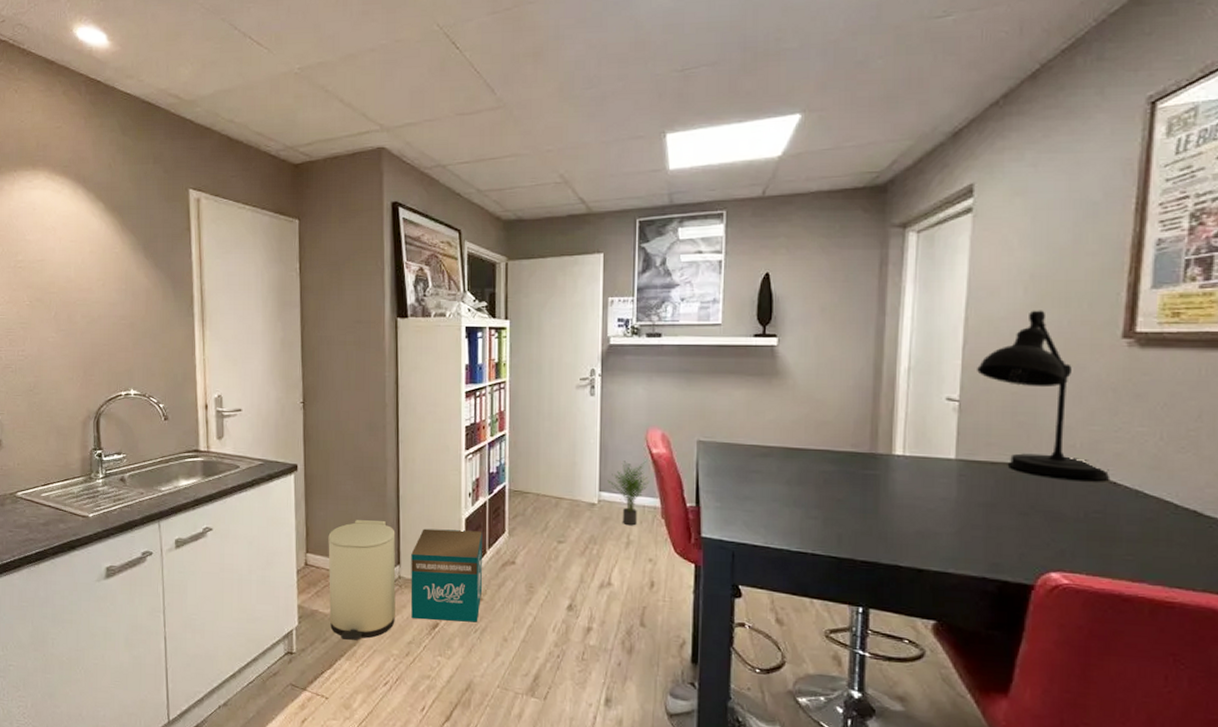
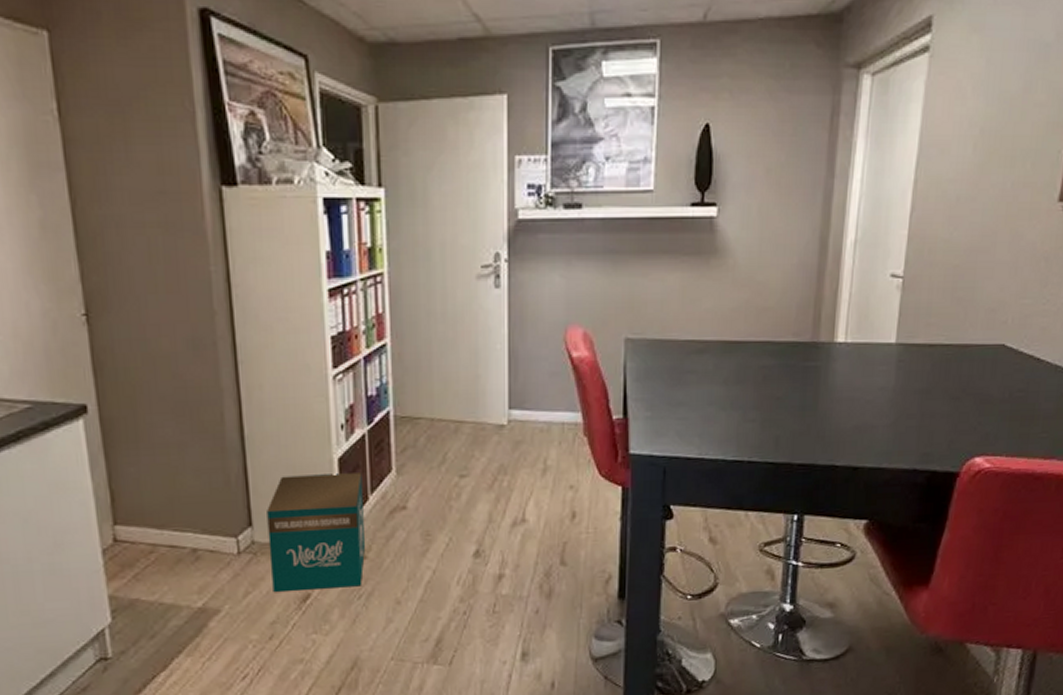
pedal bin: present [328,520,396,640] -> none [144,472,251,631]
potted plant: present [607,461,650,526] -> none [519,369,570,449]
desk lamp: present [977,310,1111,483] -> none [922,170,1035,361]

